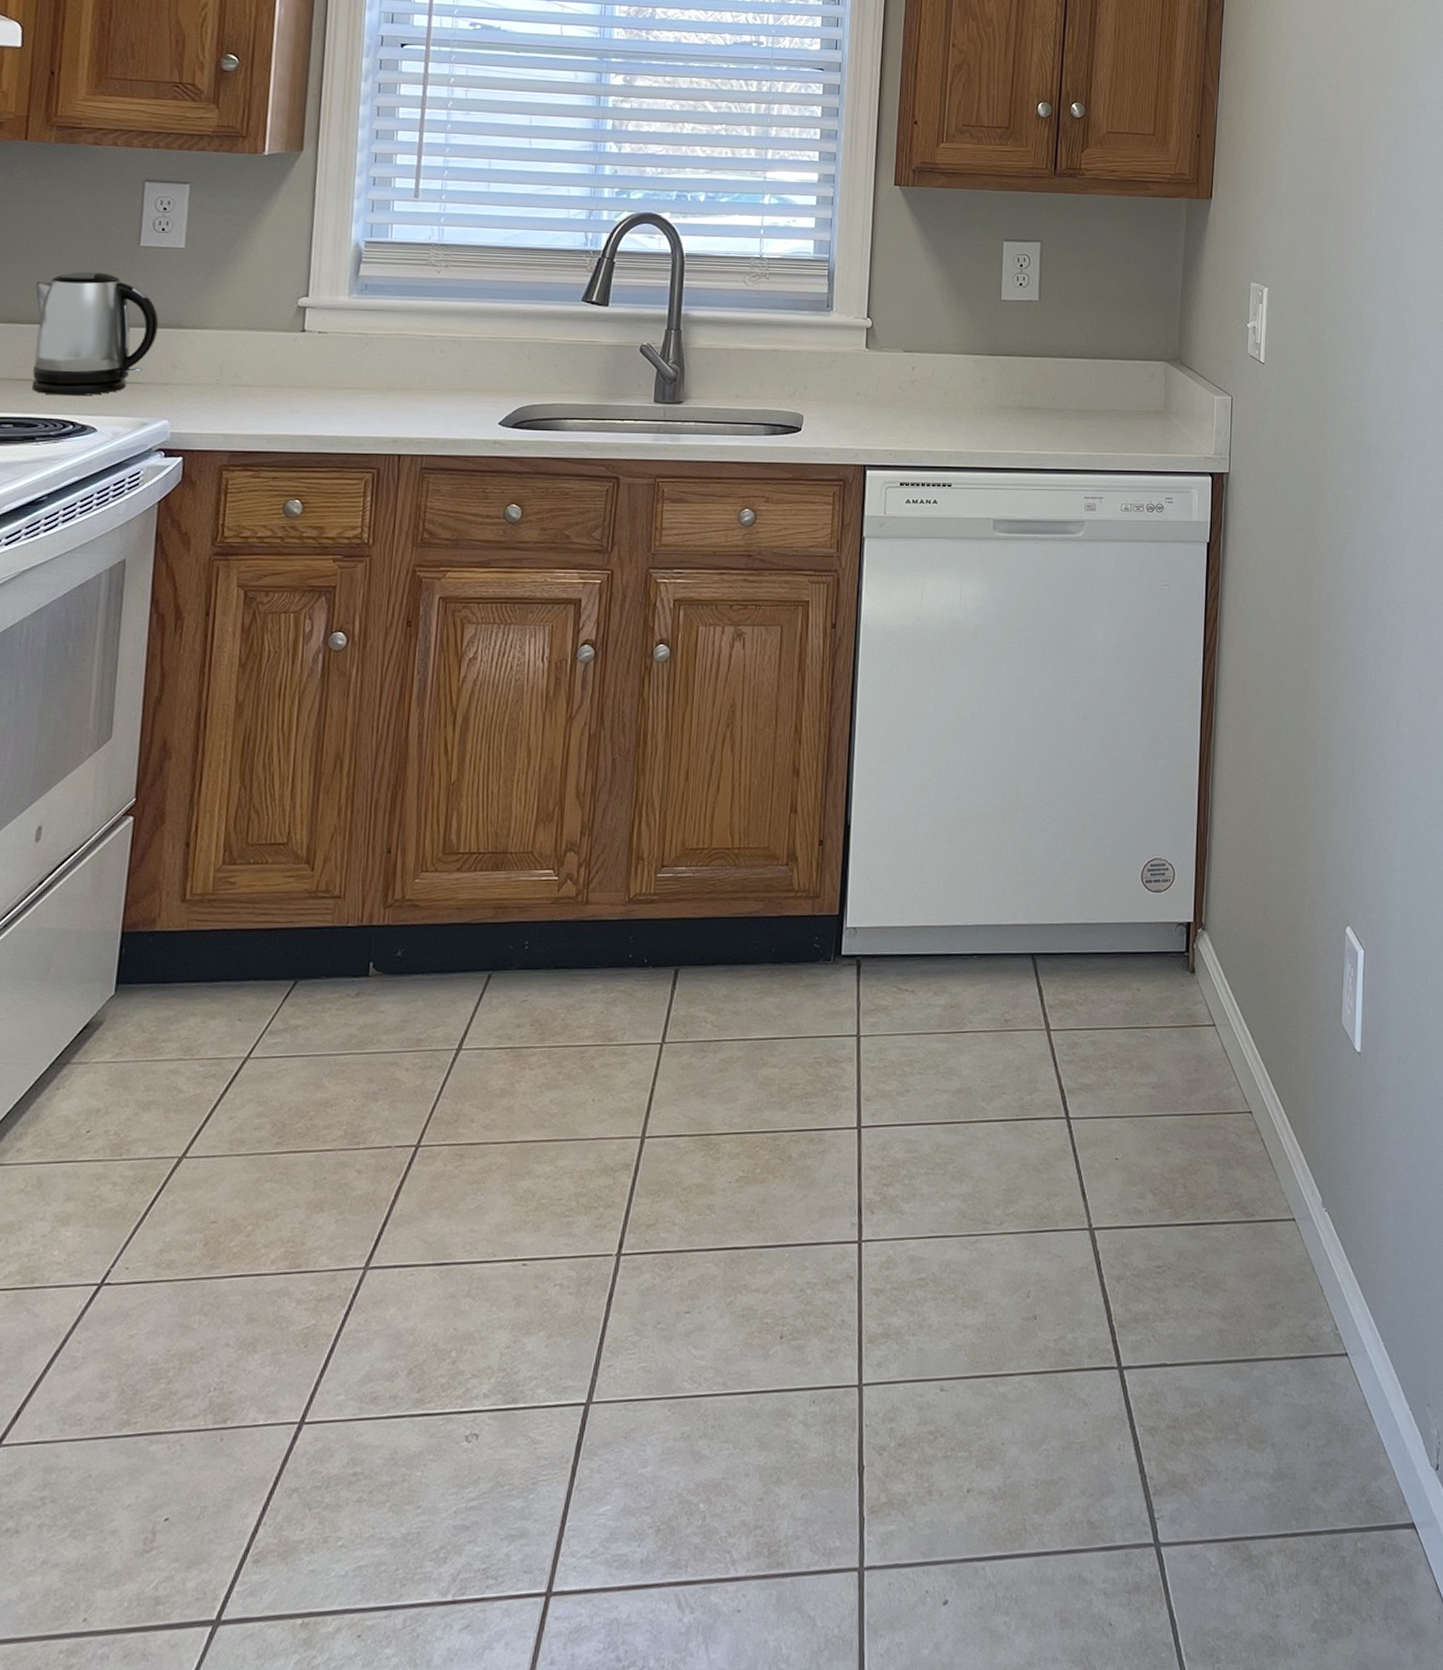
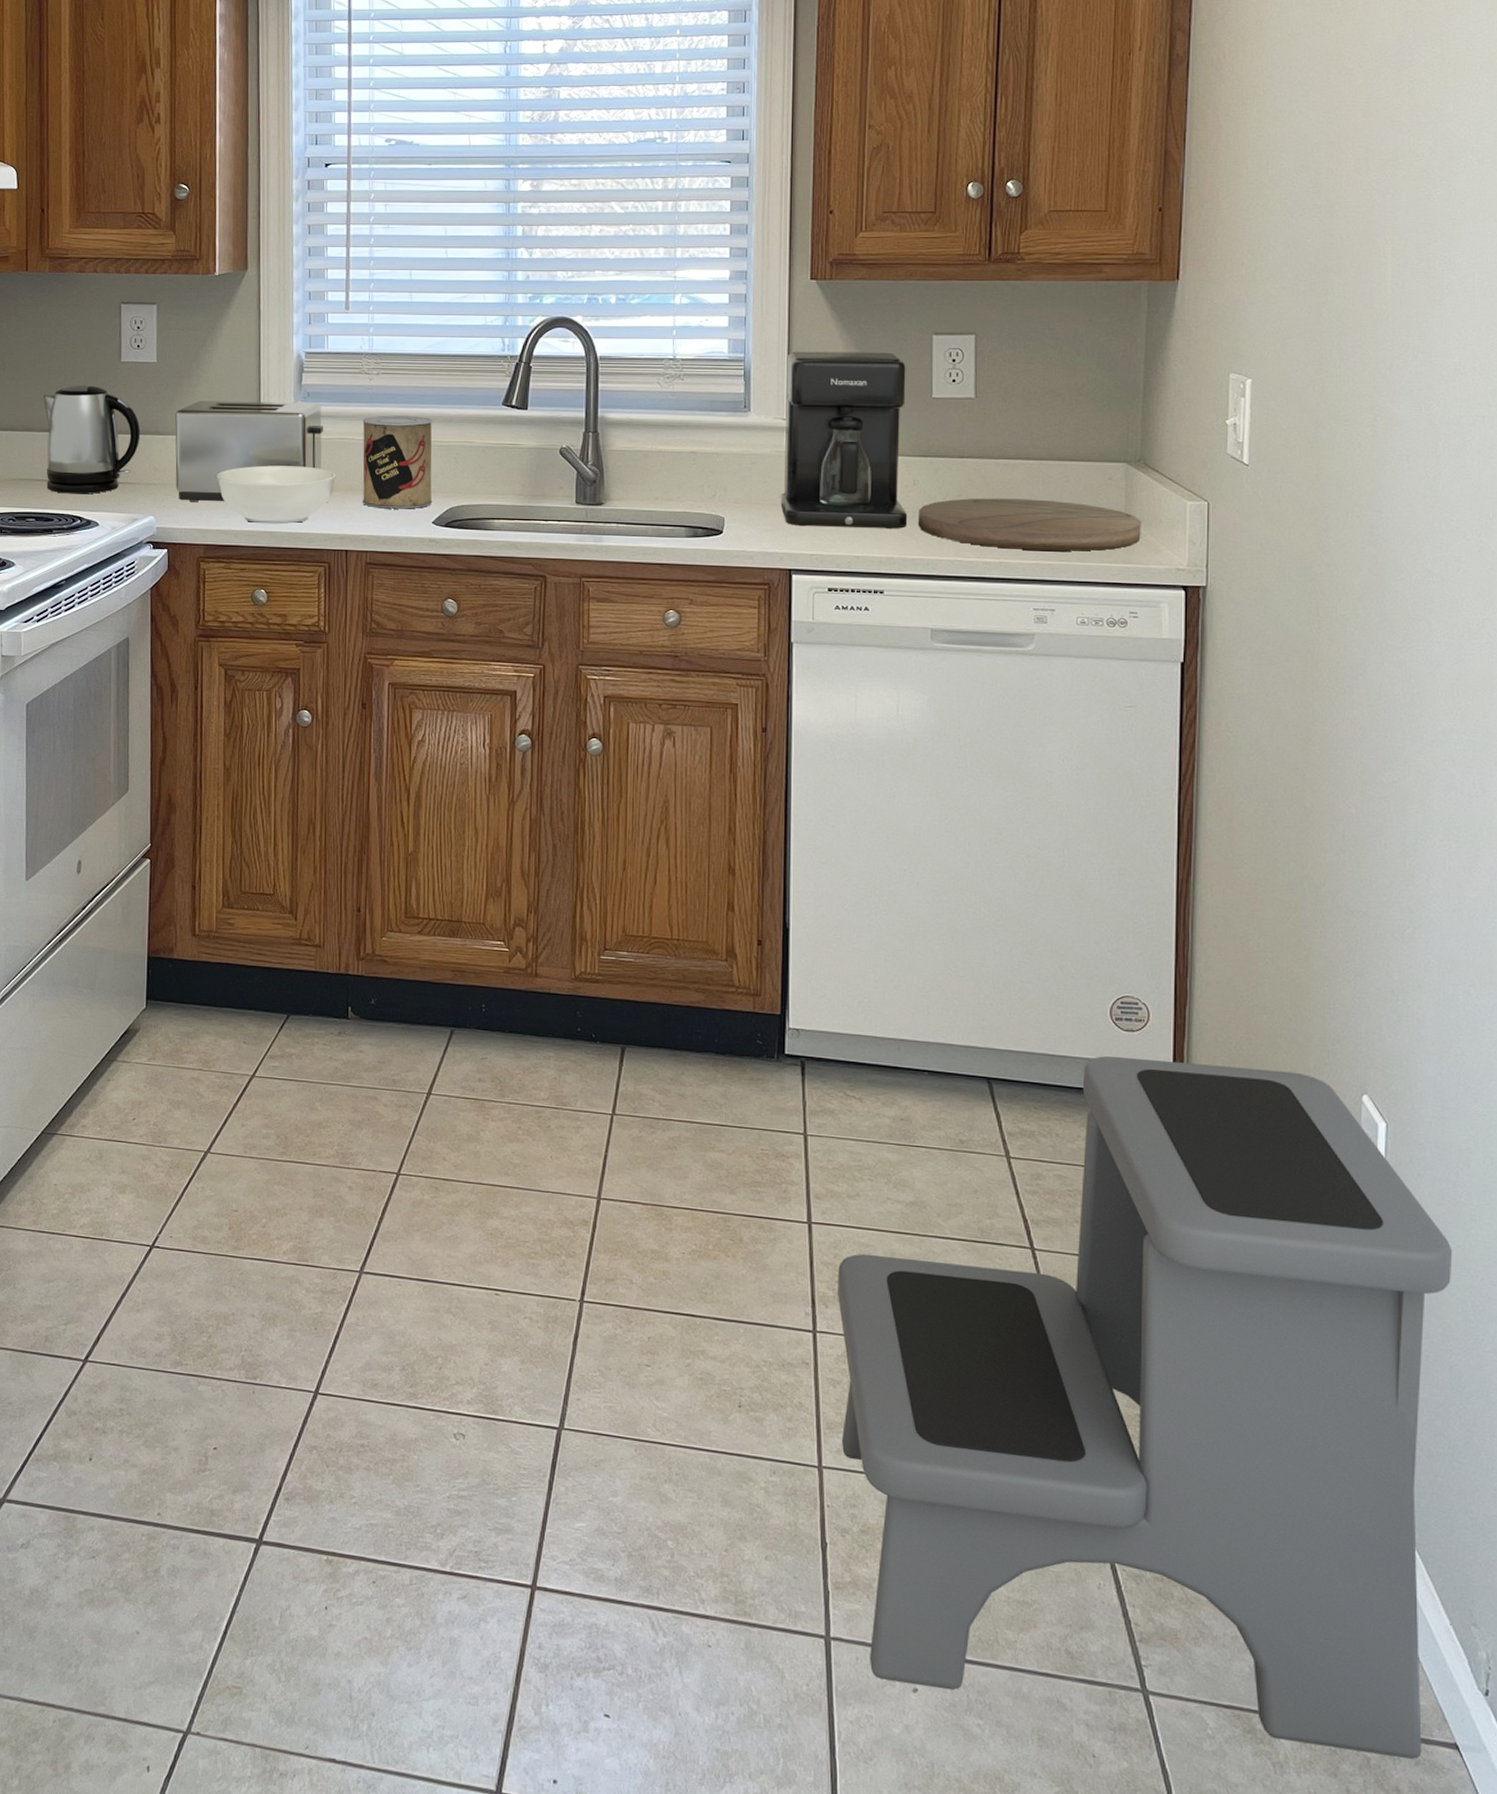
toaster: none [198,291,382,404] -> present [175,400,324,502]
bowl: none [249,363,393,428] -> present [216,465,336,525]
tin can: none [421,310,506,410] -> present [362,415,433,509]
coffee maker: none [858,253,979,425] -> present [780,351,908,530]
step stool: none [883,913,1414,1600] -> present [838,1056,1453,1759]
cutting board: none [985,394,1177,443] -> present [918,498,1141,551]

